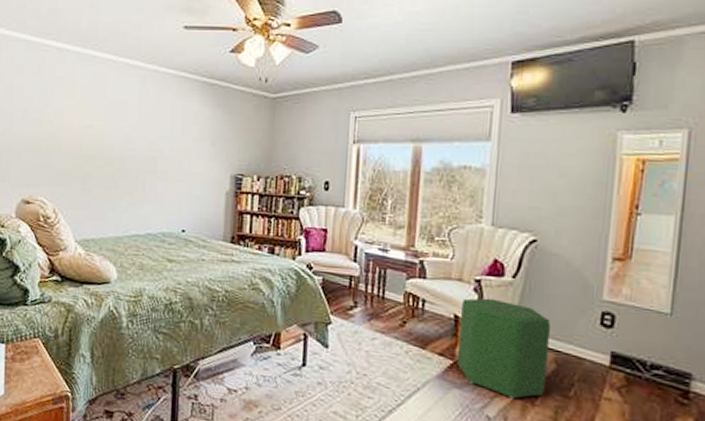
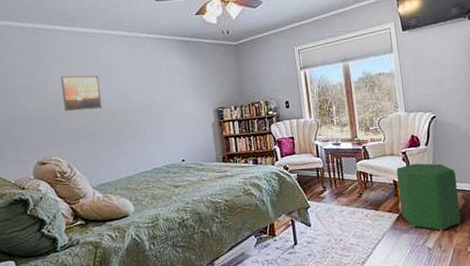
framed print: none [60,105,103,150] -> present [60,75,102,112]

